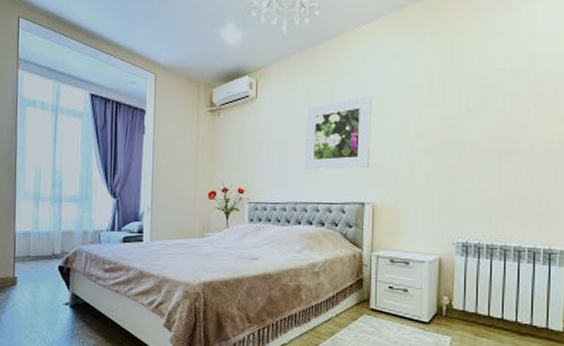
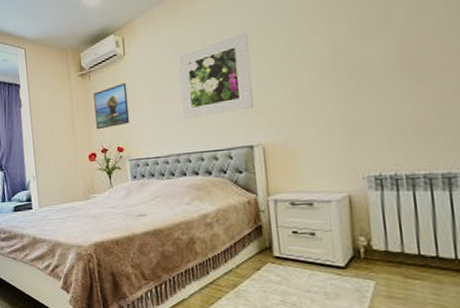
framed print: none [220,126,255,169] -> present [93,83,130,130]

